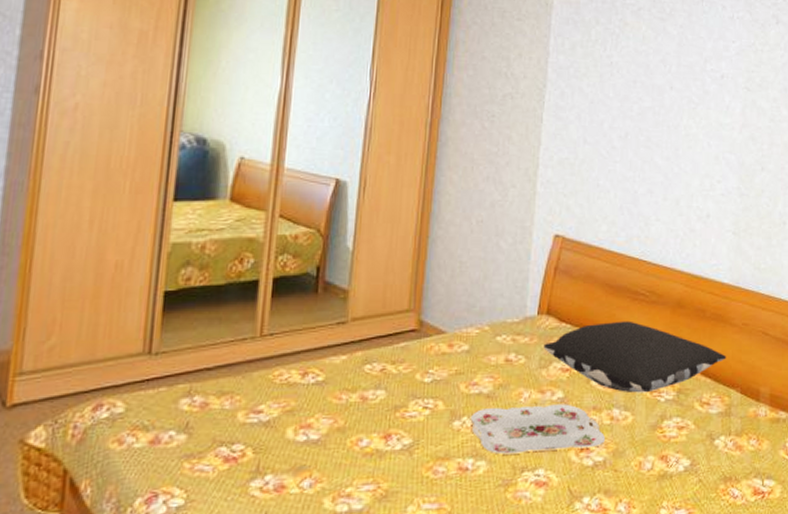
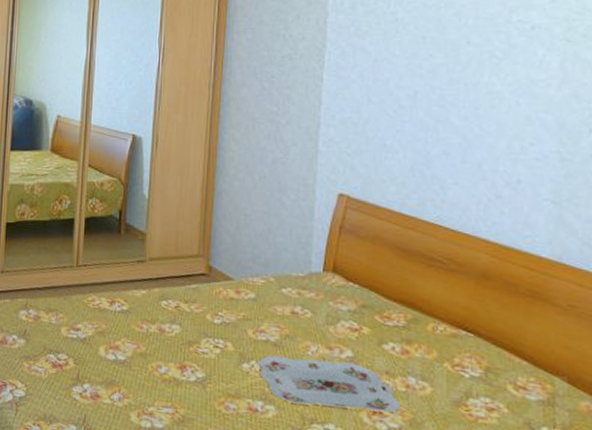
pillow: present [543,321,726,393] -> none [330,286,548,366]

